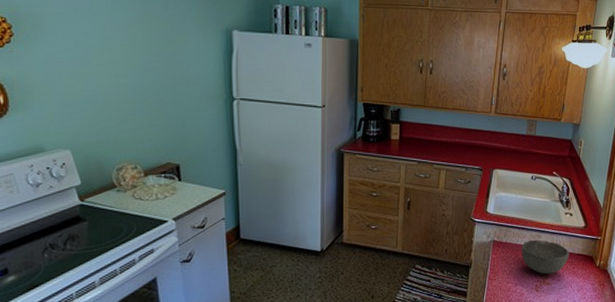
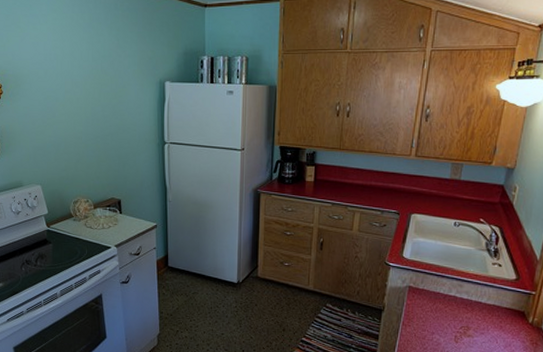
bowl: present [521,239,569,275] -> none [439,288,495,327]

